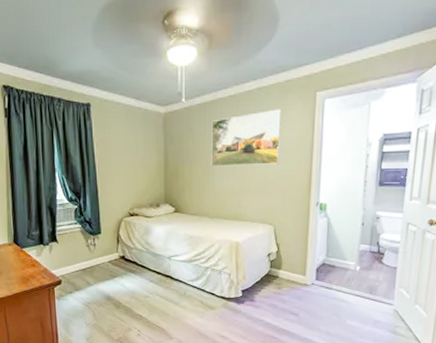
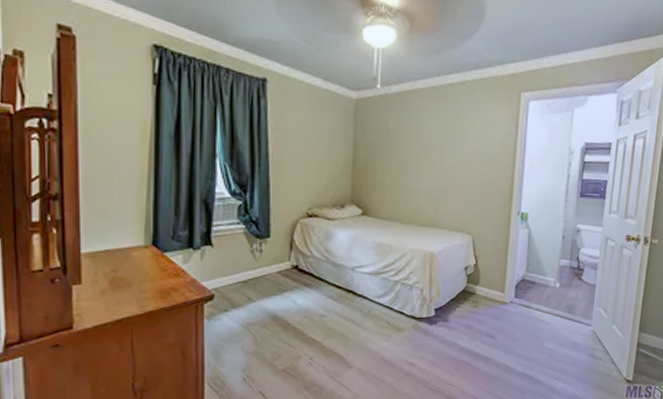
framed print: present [211,109,281,167] -> none [406,106,485,167]

